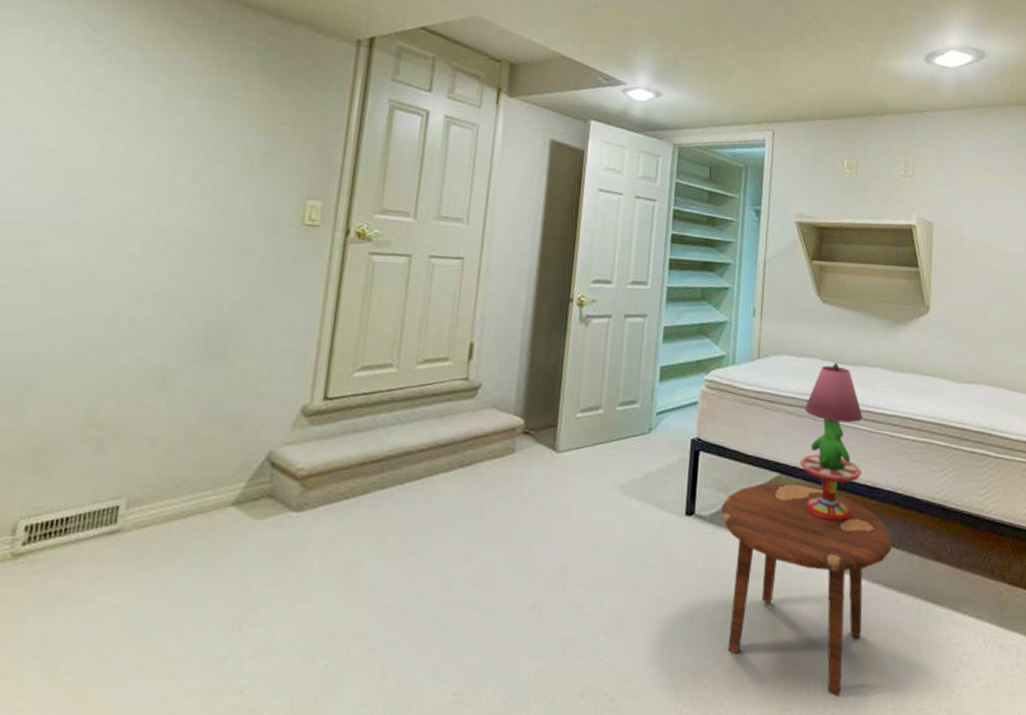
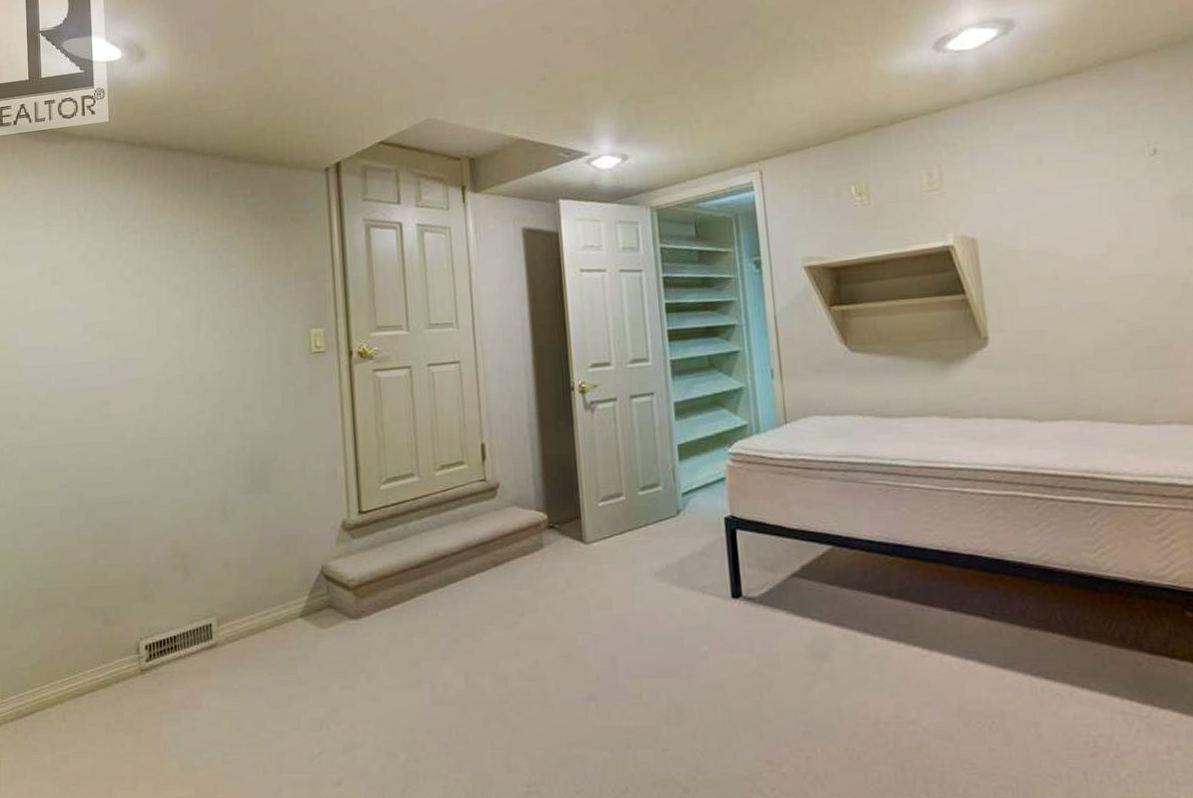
side table: present [721,483,892,697] -> none [771,556,984,787]
table lamp: present [800,362,863,522] -> none [849,416,932,595]

